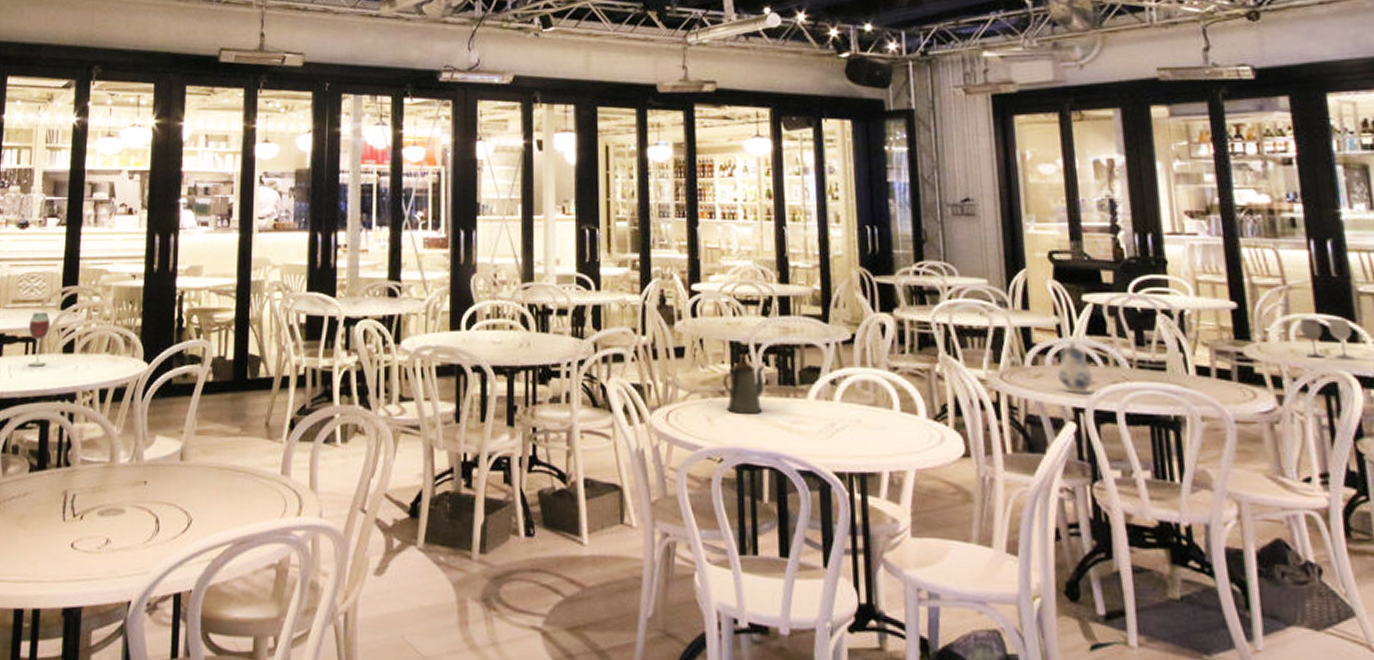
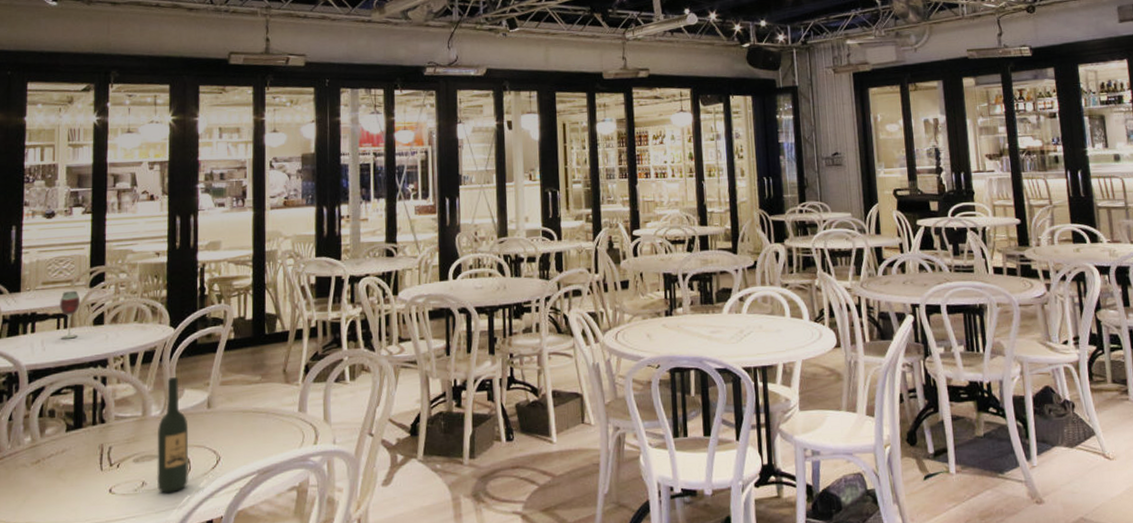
wine bottle: none [121,421,159,556] -> present [156,377,189,493]
coffee pot: present [722,353,765,414] -> none [658,282,691,329]
teapot: present [1056,341,1094,393] -> none [900,255,925,294]
wineglass: present [1299,318,1354,358] -> none [1060,226,1095,256]

